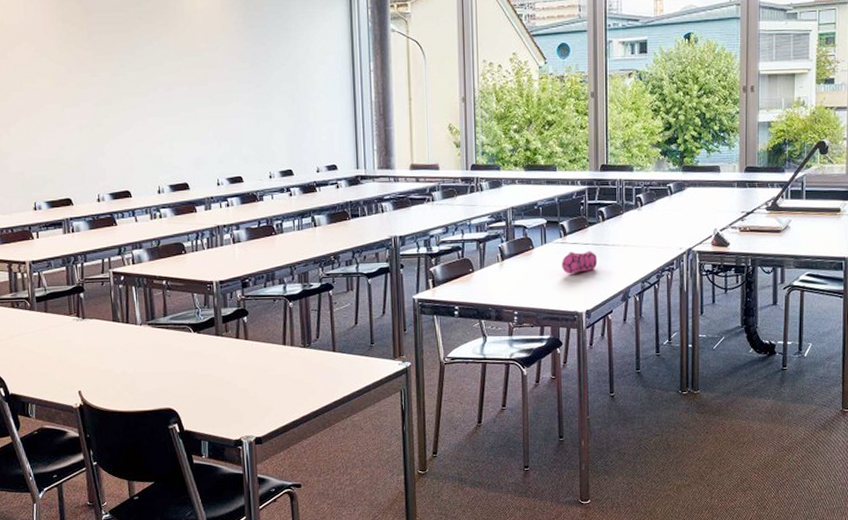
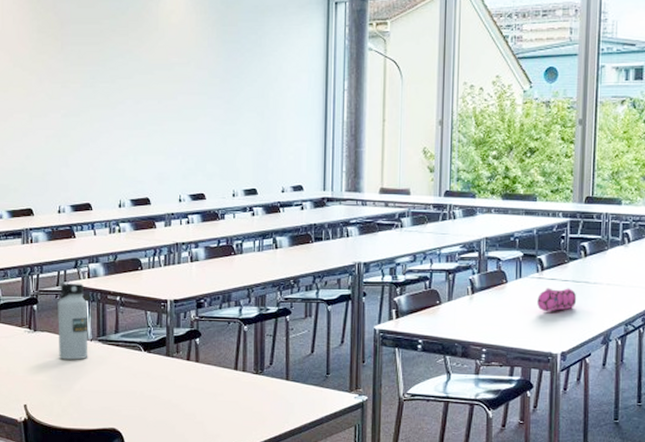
water bottle: none [104,269,139,345] -> present [58,283,88,360]

